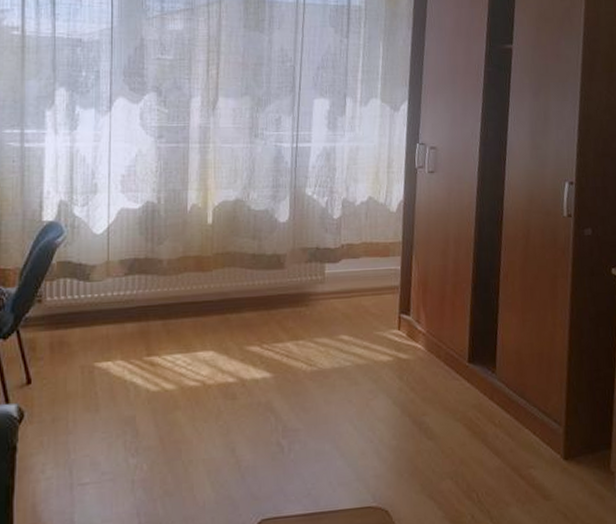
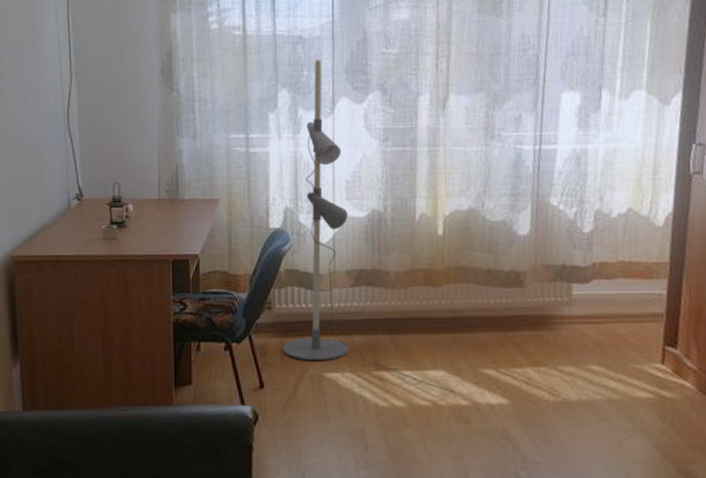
floor lamp: none [53,60,223,372] -> present [283,58,455,394]

